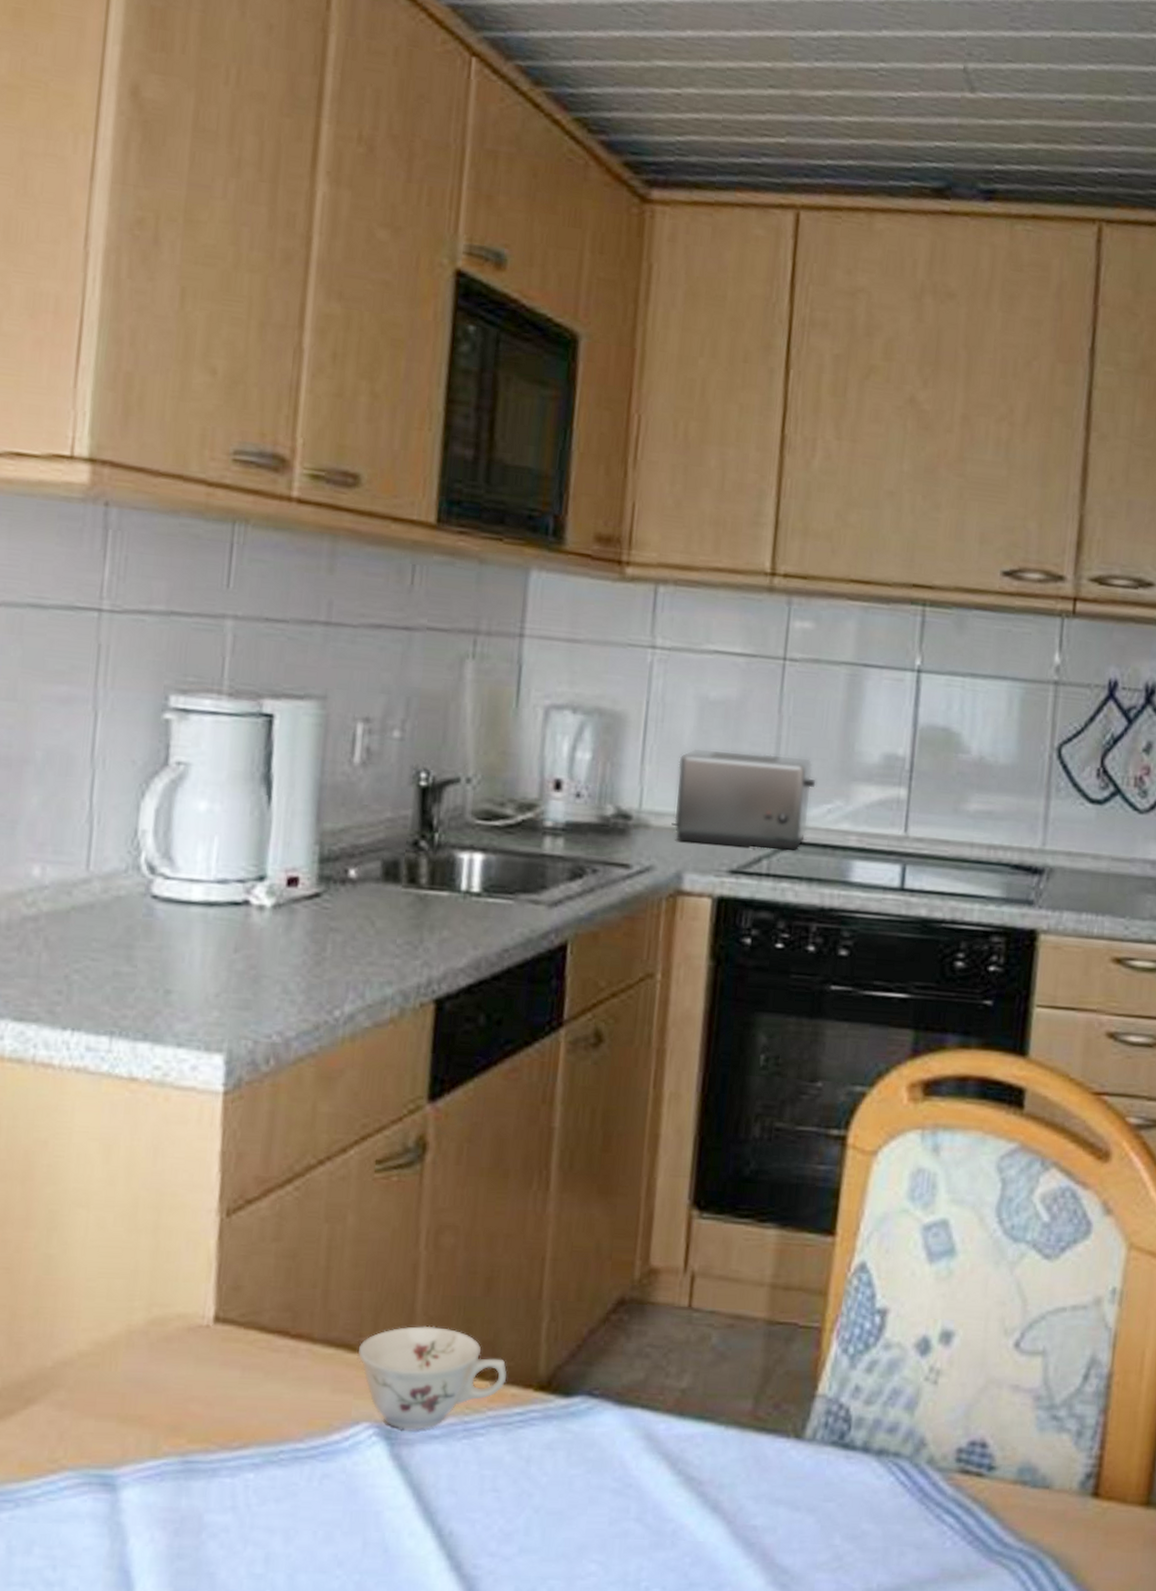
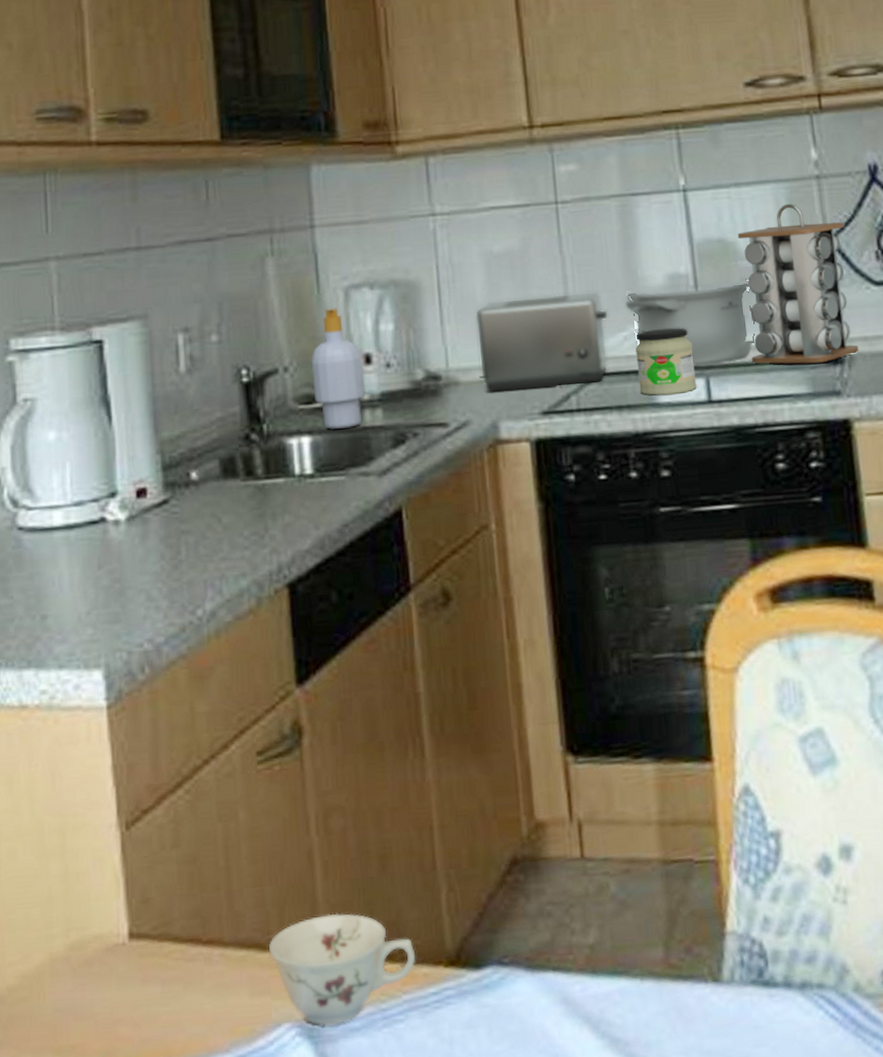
soap bottle: none [494,725,552,852] -> present [311,308,366,430]
jar: none [833,806,896,877] -> present [636,327,697,397]
cooking pot: none [836,764,966,855] -> present [625,279,754,367]
spice rack: none [952,704,1073,871] -> present [737,203,859,366]

